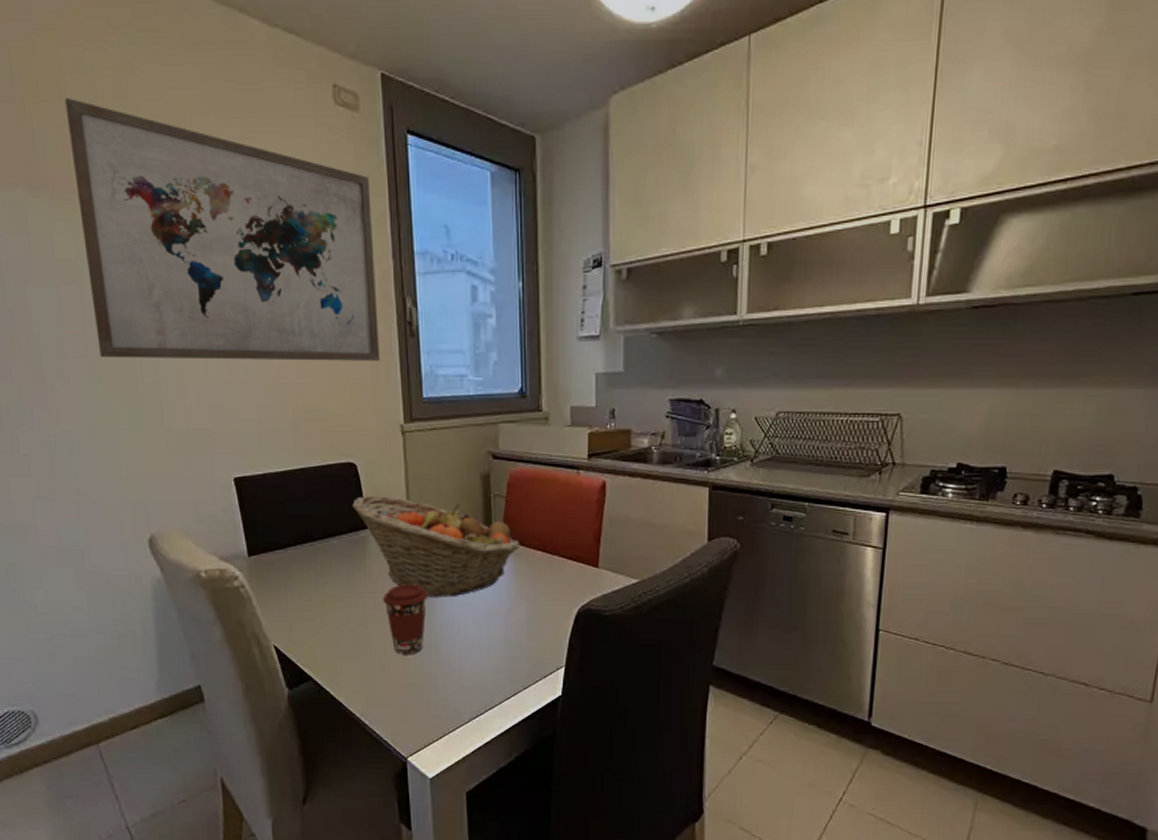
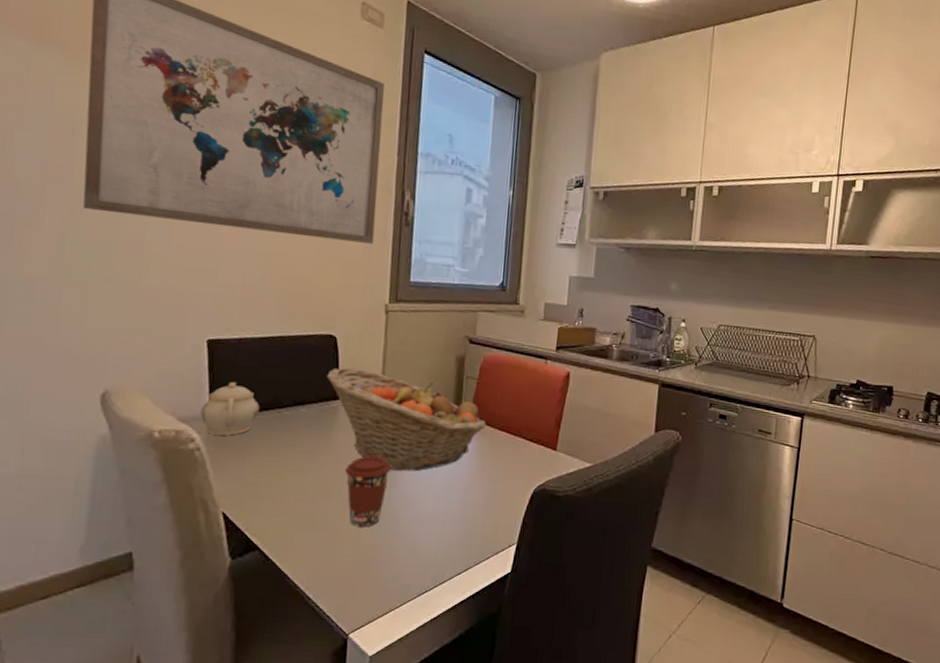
teapot: none [239,517,293,572] -> present [201,381,260,436]

